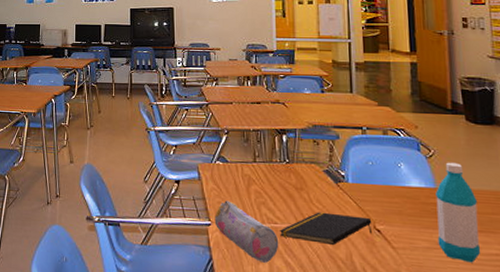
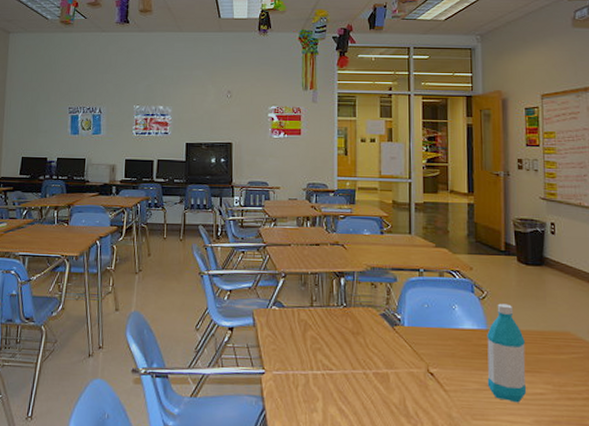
pencil case: present [214,200,279,263] -> none [268,347,334,411]
notepad: present [279,212,373,246] -> none [334,356,426,391]

